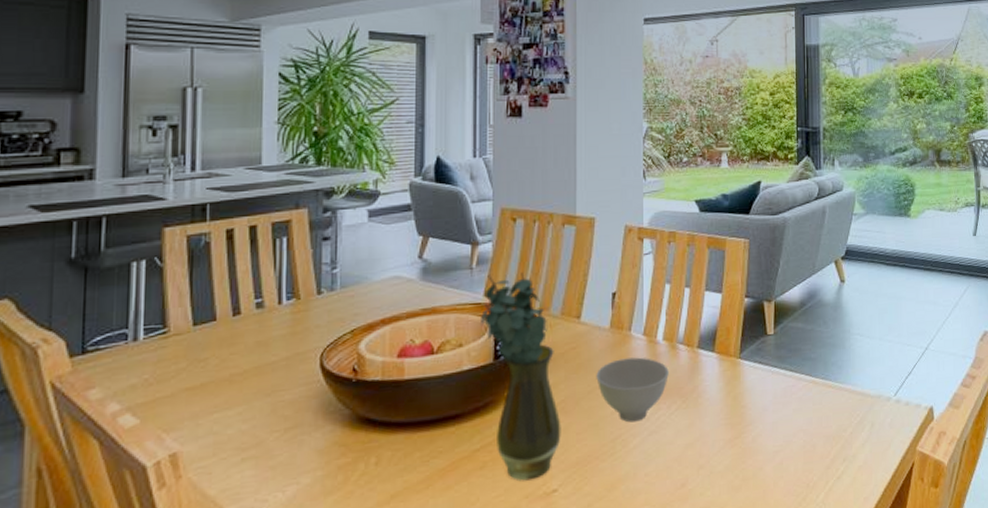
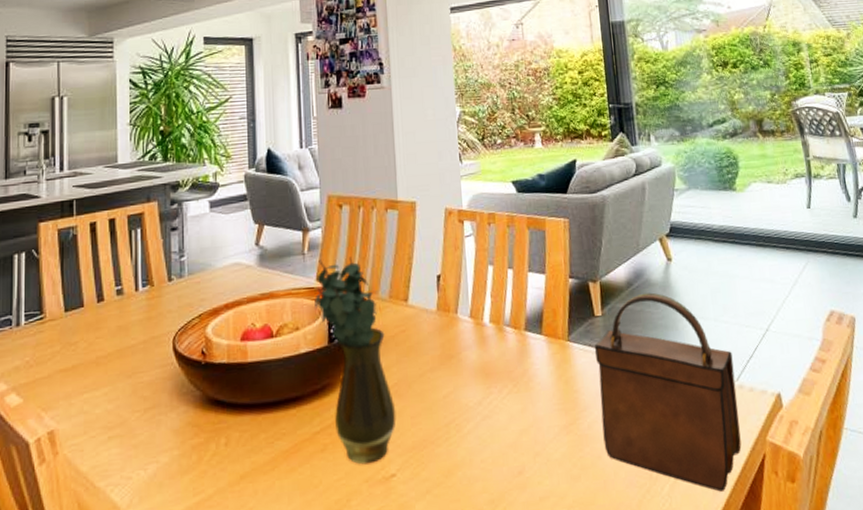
bowl: present [596,357,669,423] -> none [426,340,498,407]
handbag: none [764,312,894,498] -> present [594,292,742,492]

